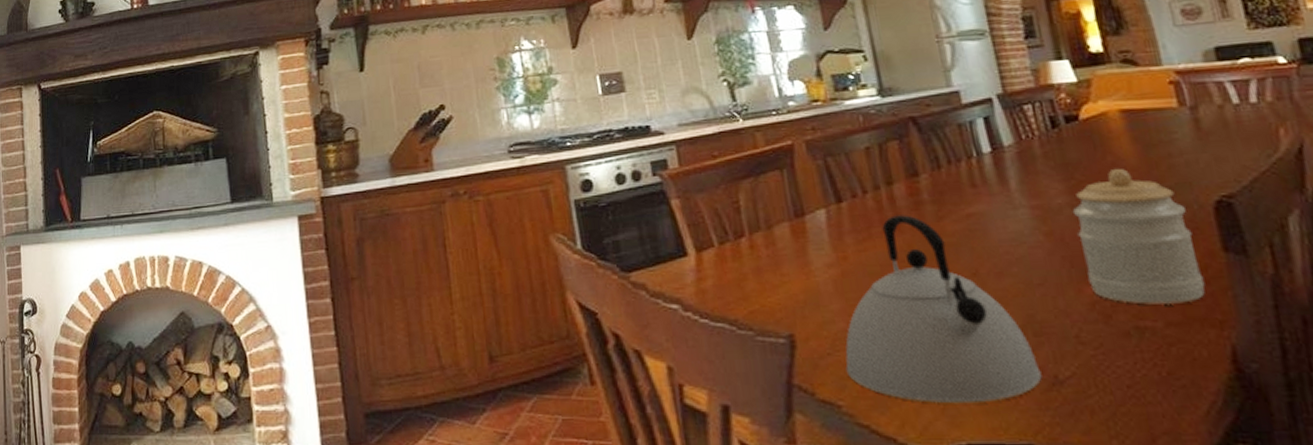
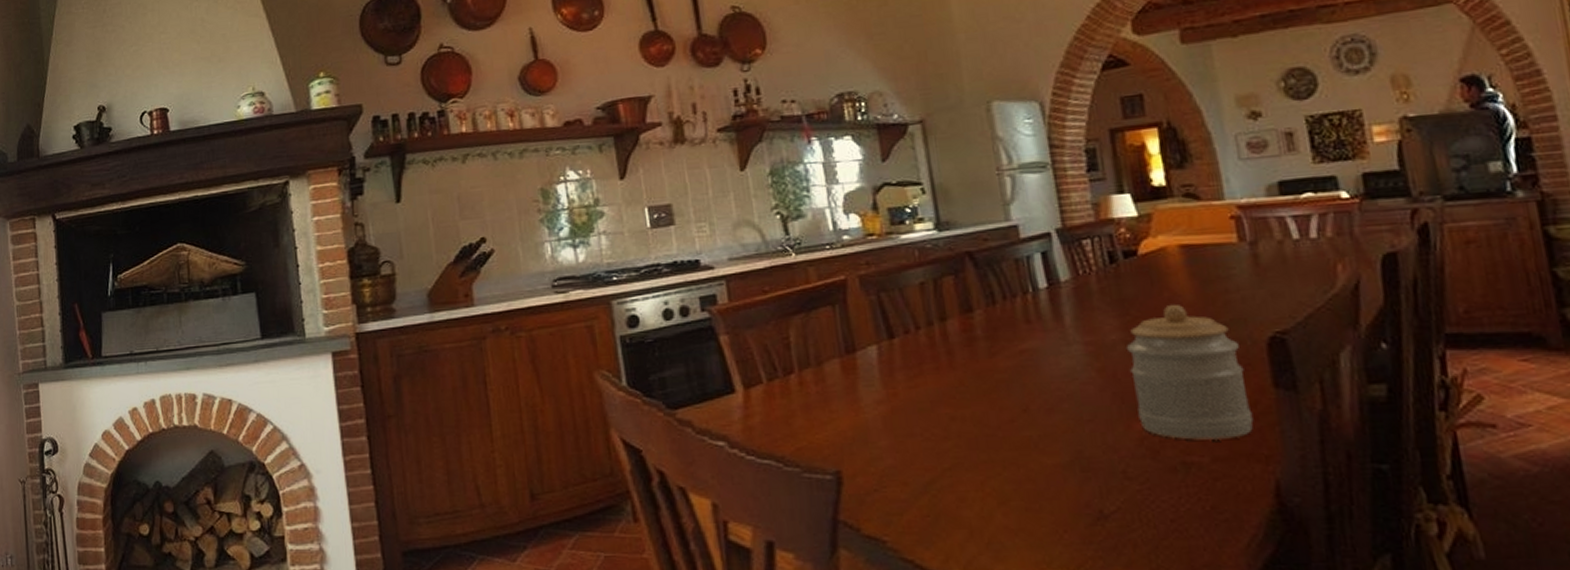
kettle: present [845,215,1042,404] -> none [892,351,1087,539]

